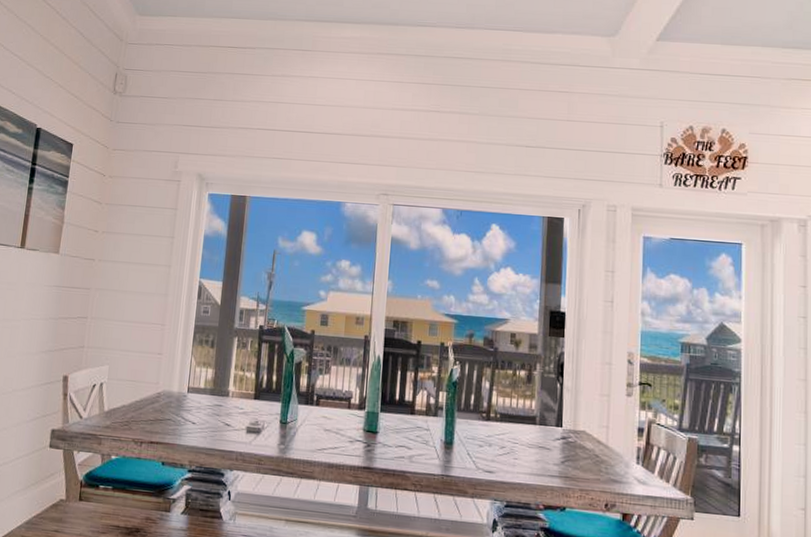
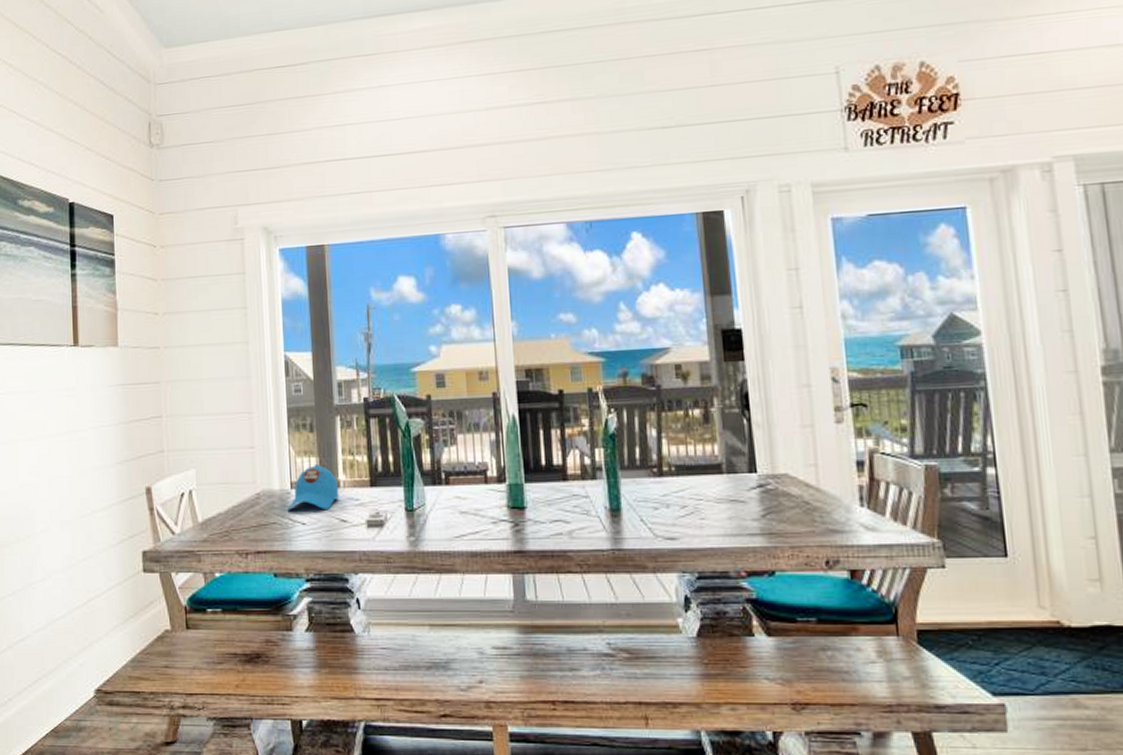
baseball cap: none [182,374,227,415] -> present [287,463,338,511]

